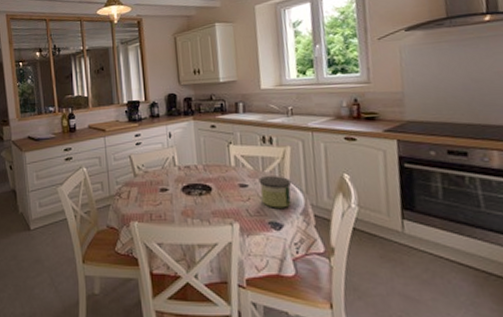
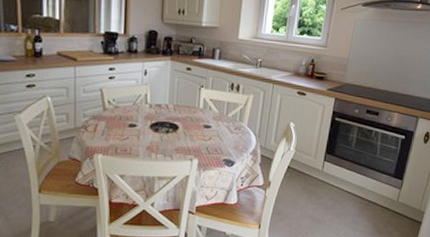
candle: present [258,176,292,208] -> none [220,120,249,148]

